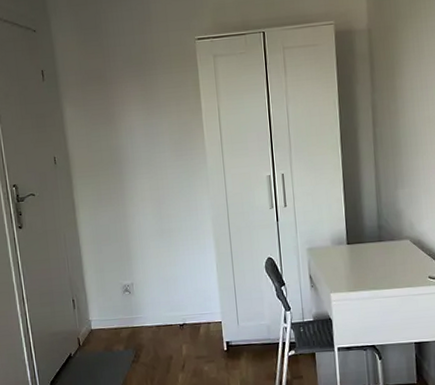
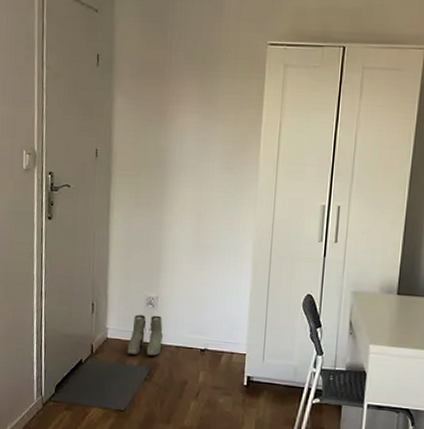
boots: none [111,300,144,342] -> present [127,315,163,356]

